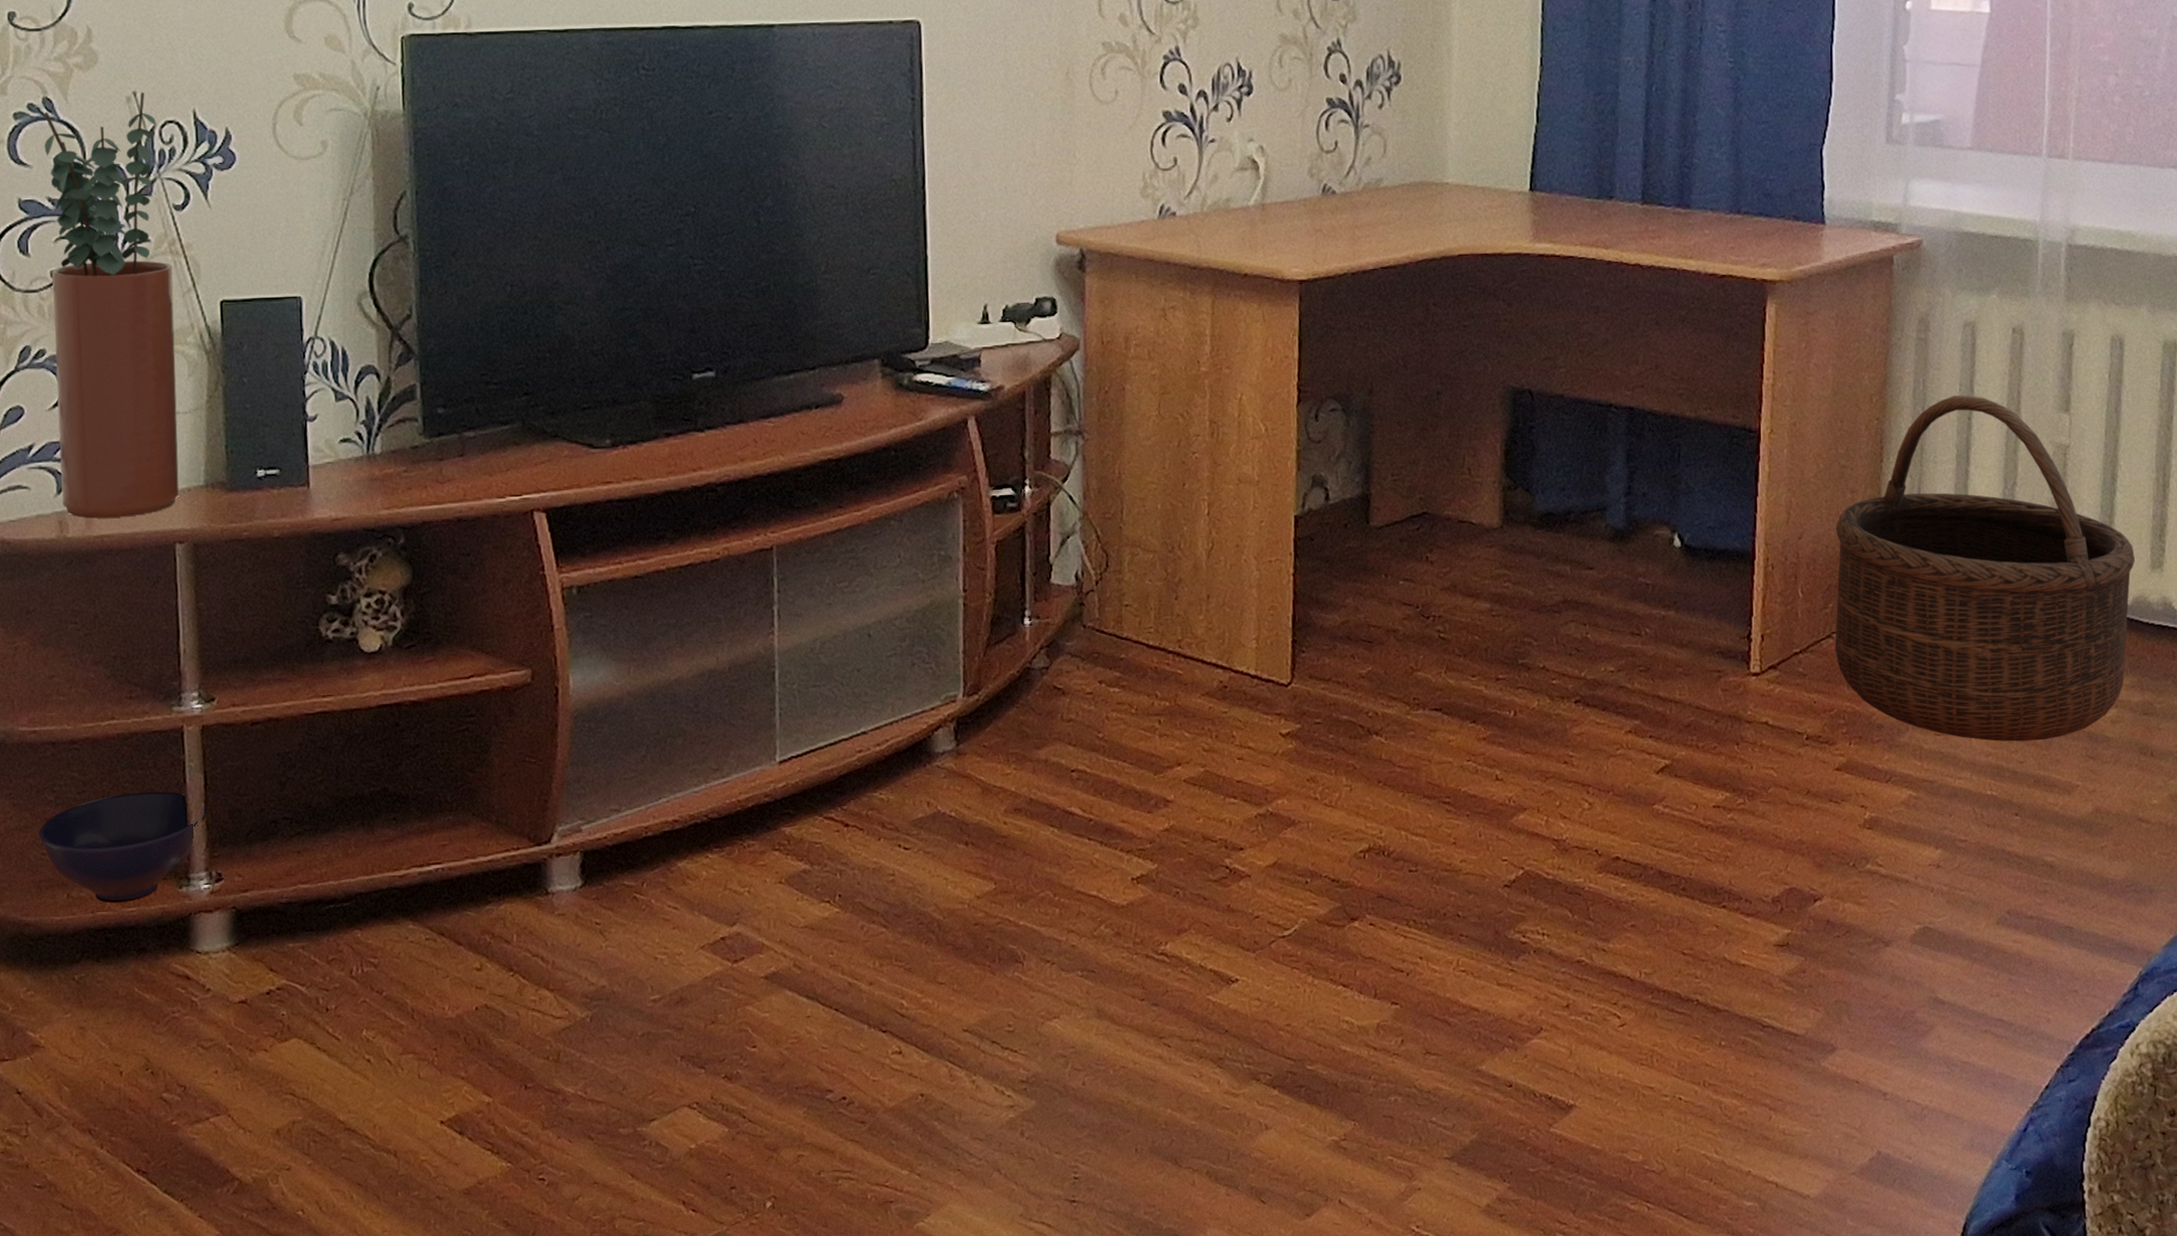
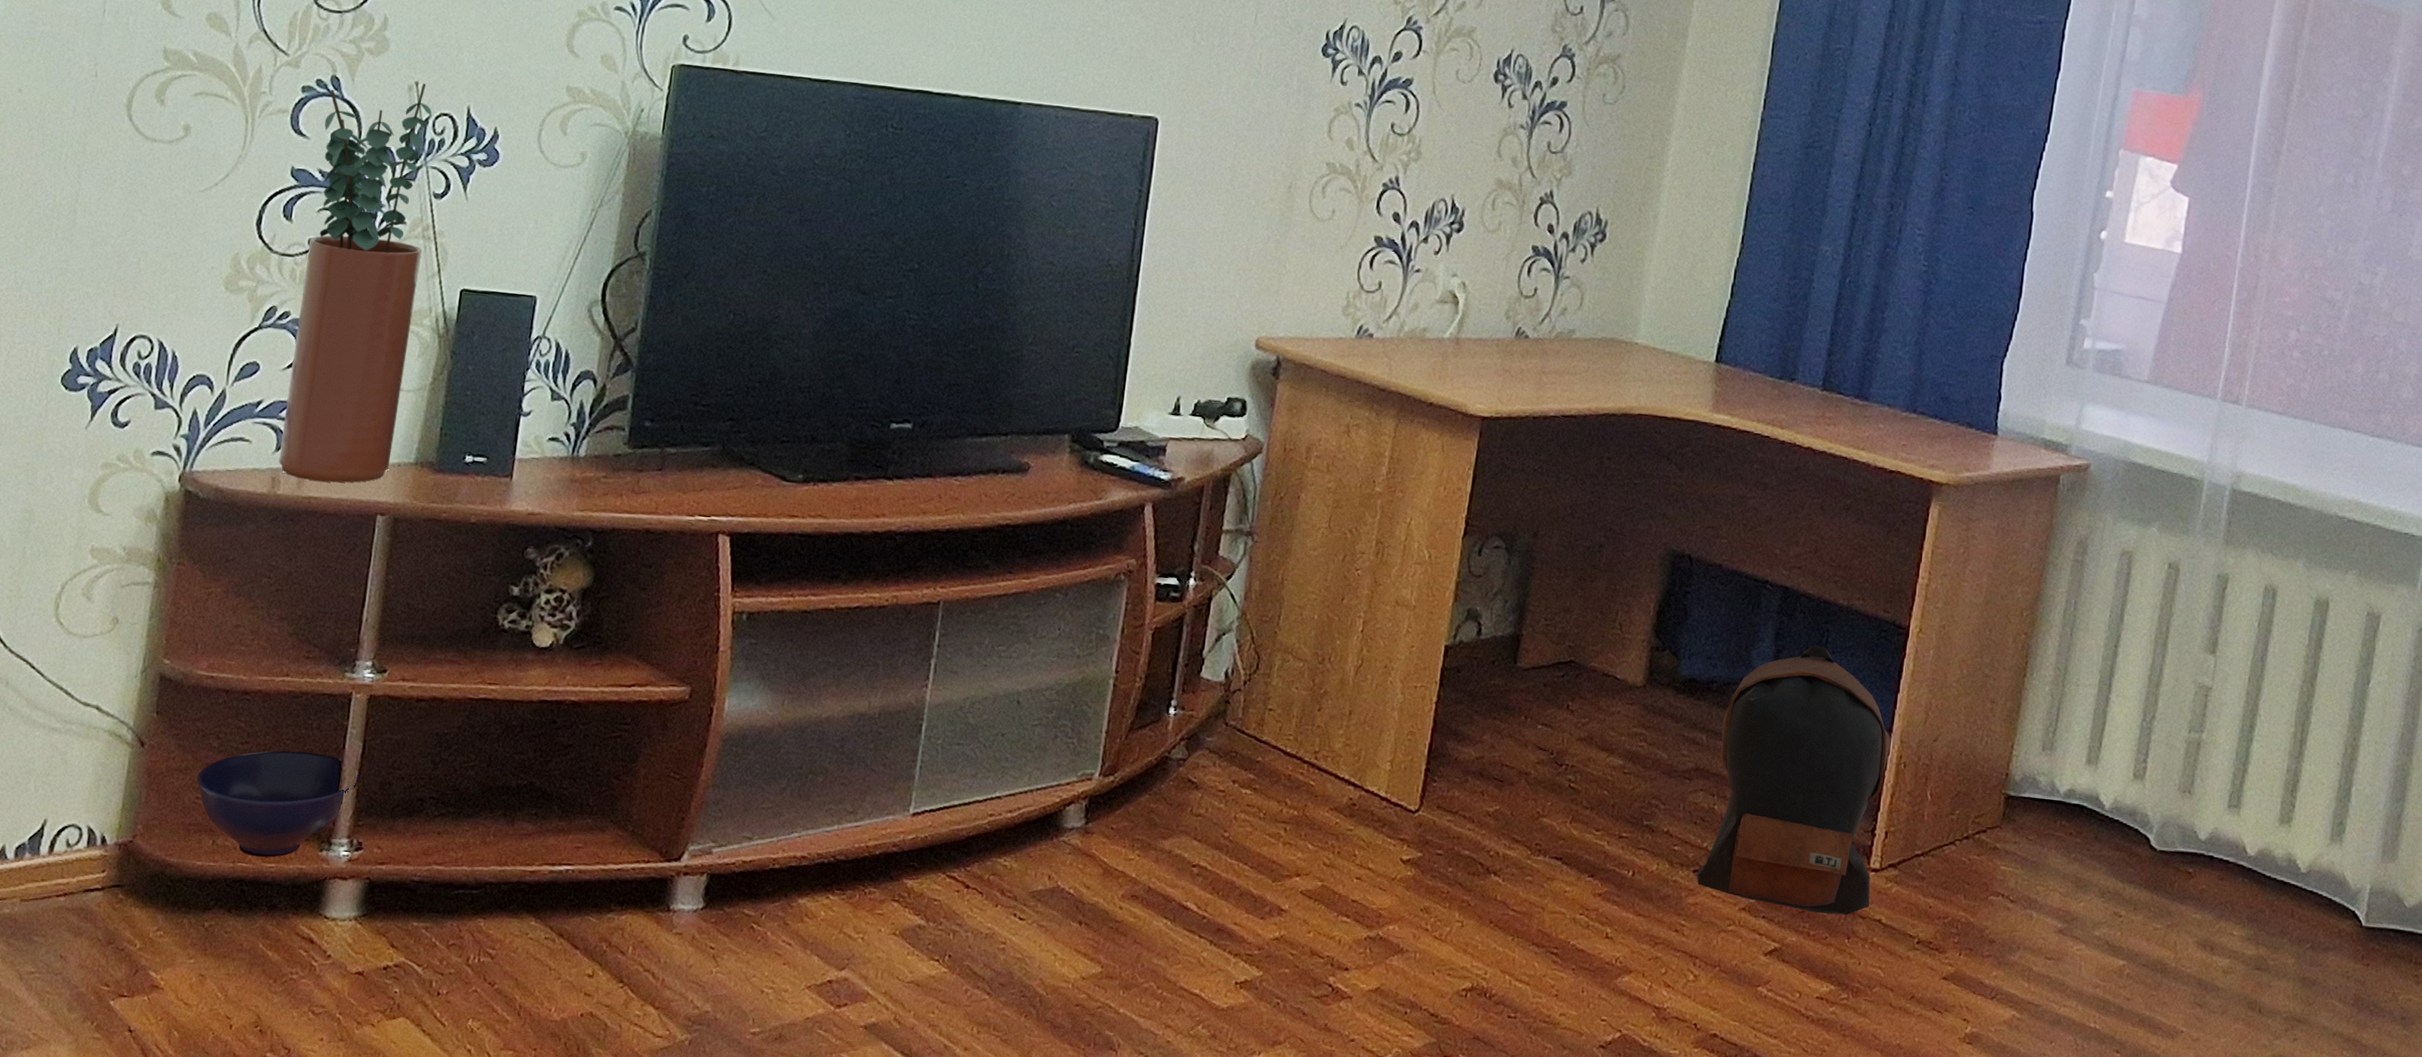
backpack: none [1578,461,1756,725] -> present [1696,645,1891,915]
basket: present [1835,395,2135,742] -> none [1956,621,2265,980]

